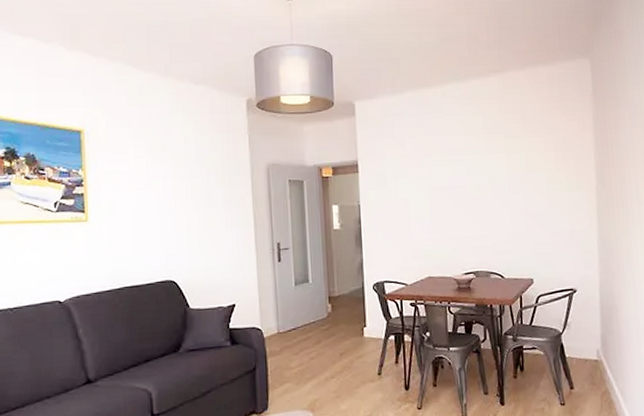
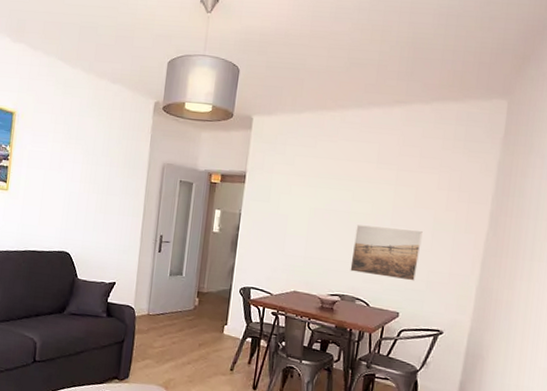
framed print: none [477,195,542,246] -> present [350,224,423,281]

